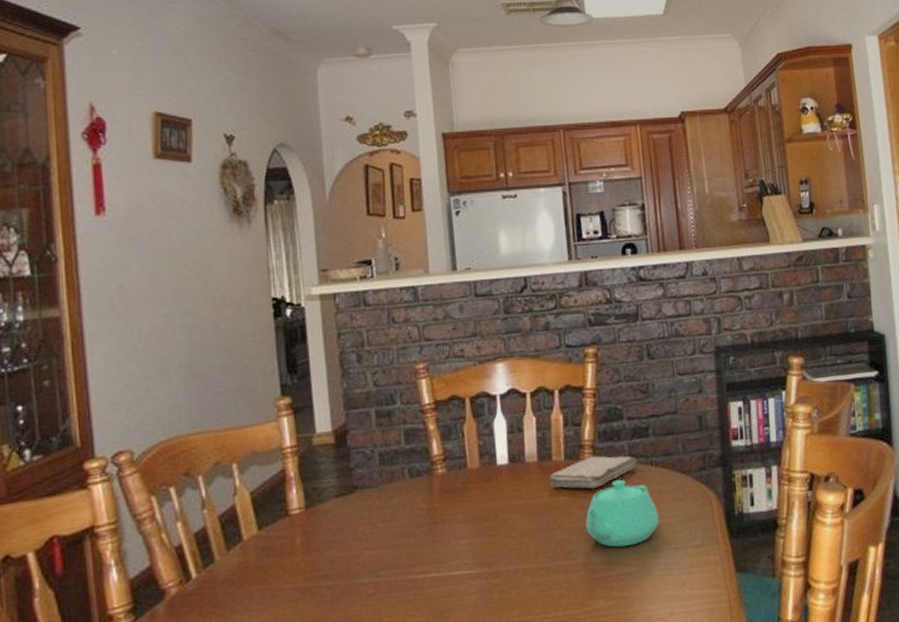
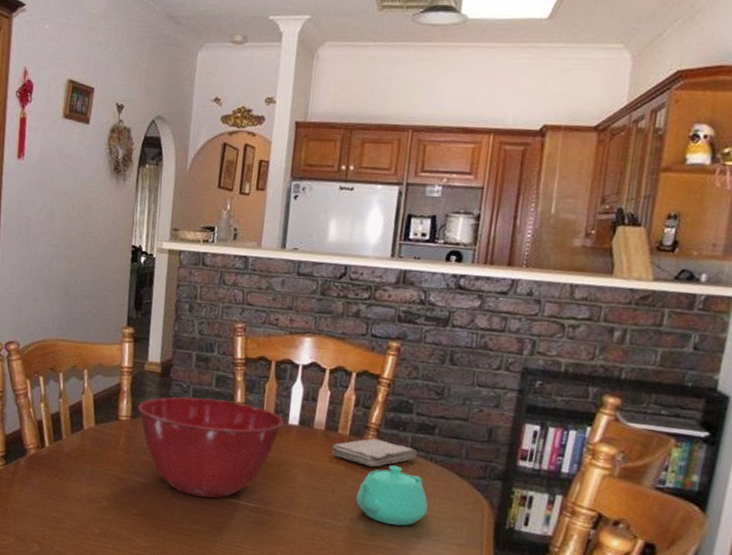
mixing bowl: none [312,454,491,583] -> present [138,397,284,498]

